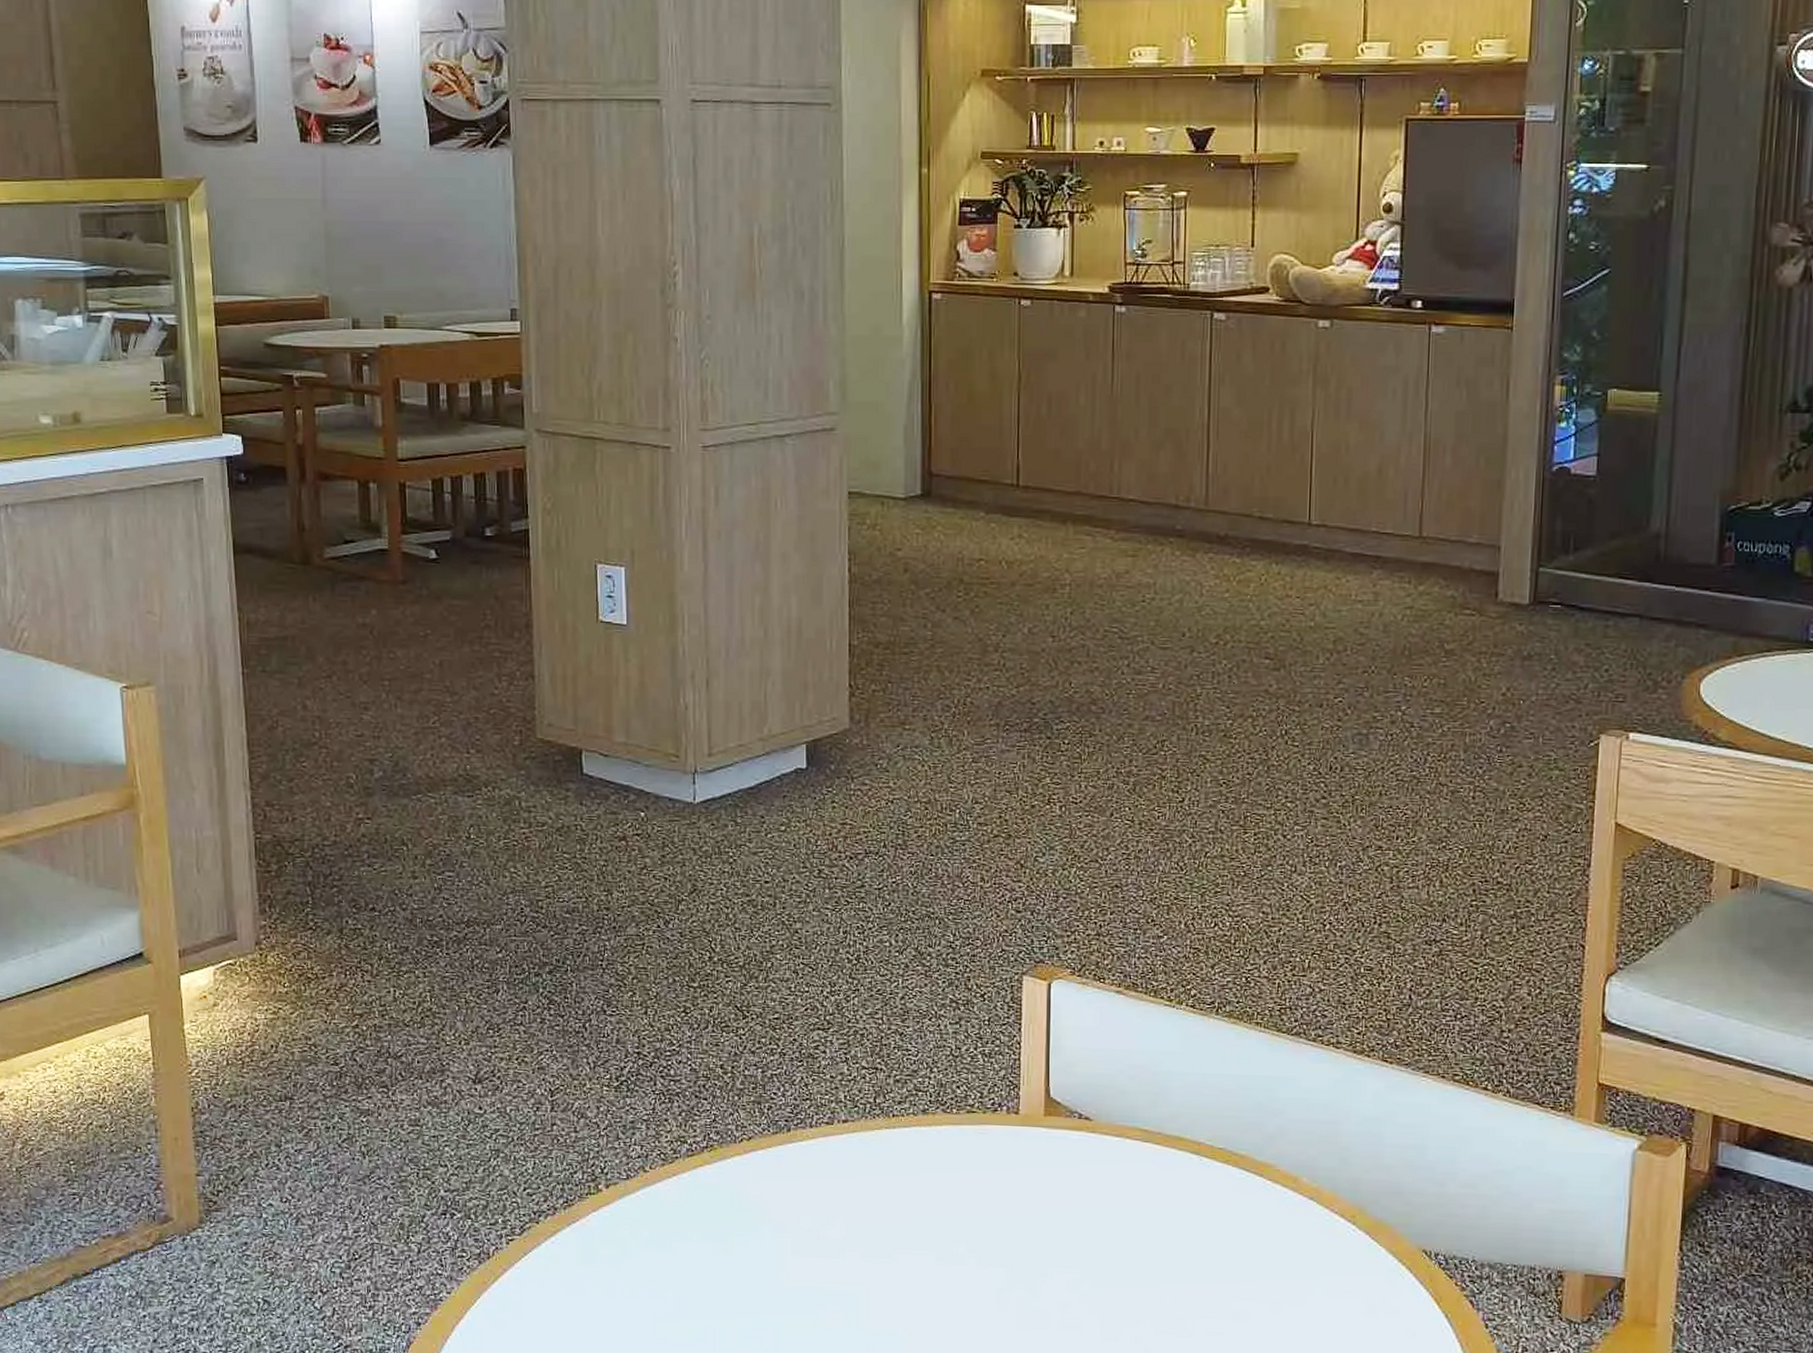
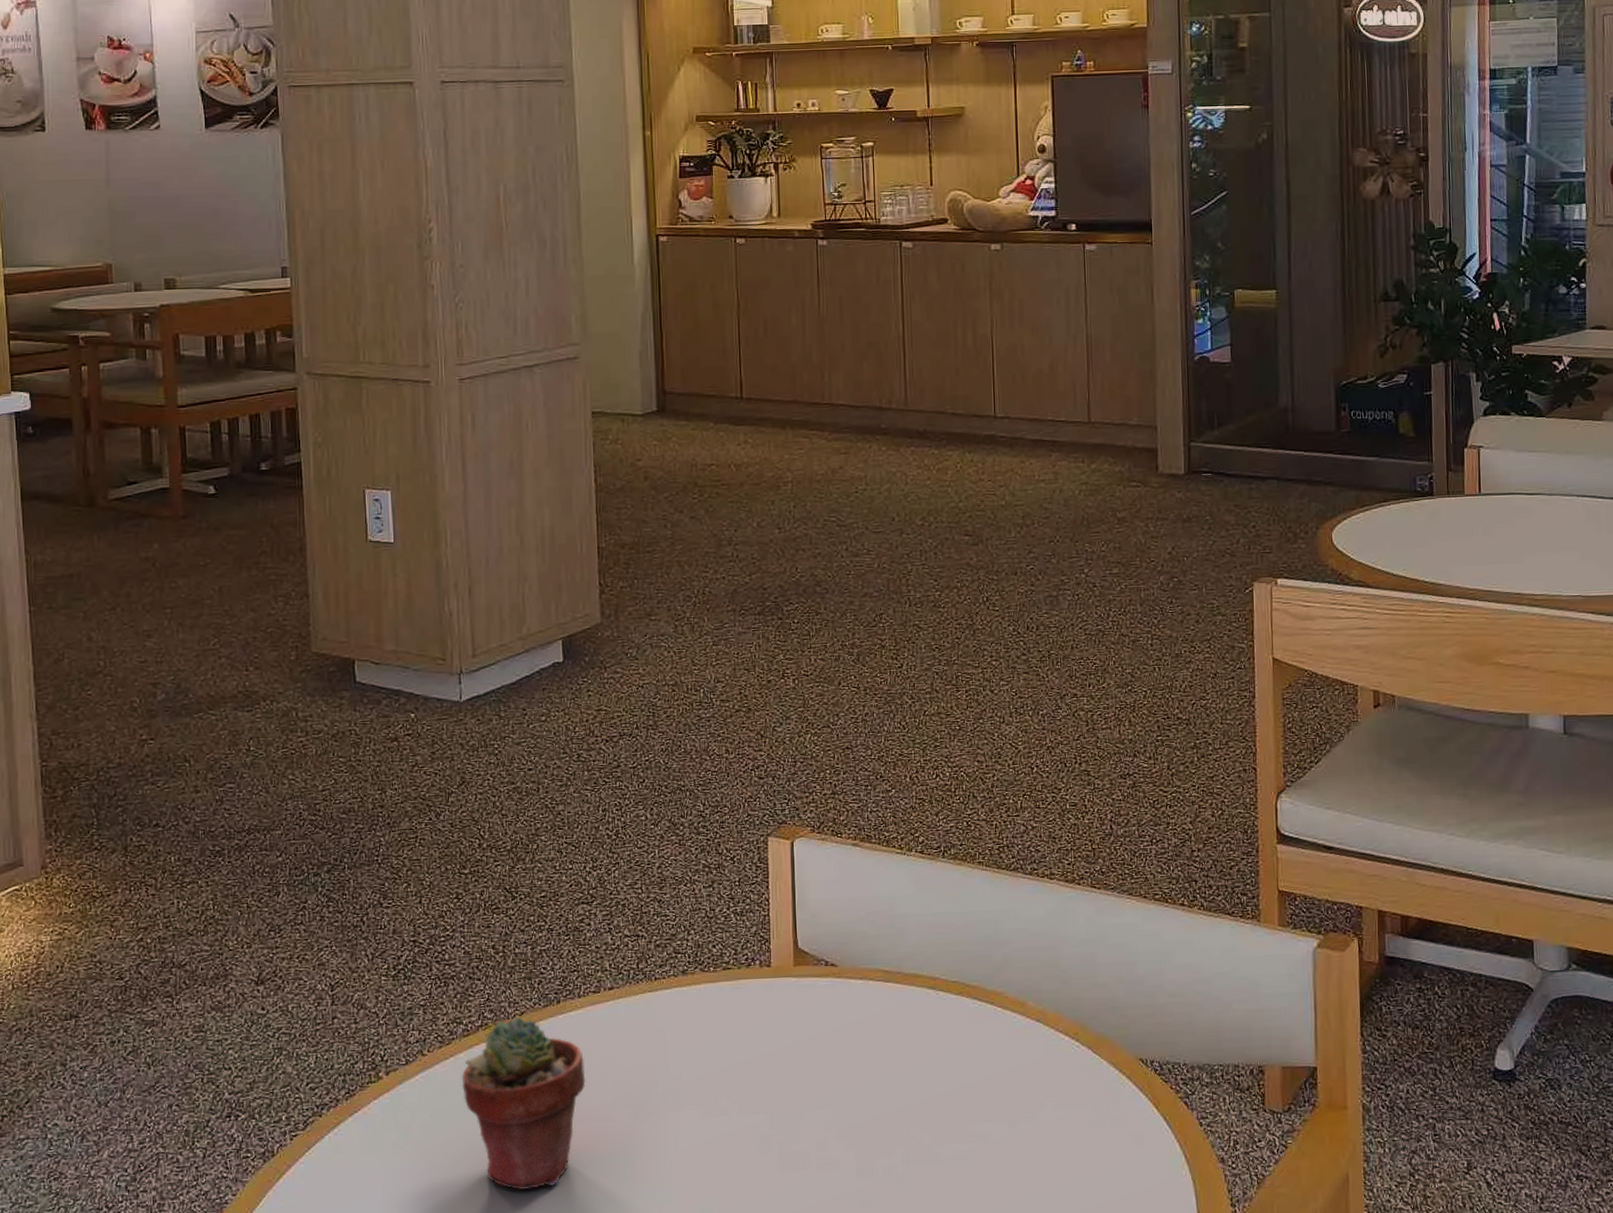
potted succulent: none [685,1141,815,1319] -> present [462,1017,586,1191]

